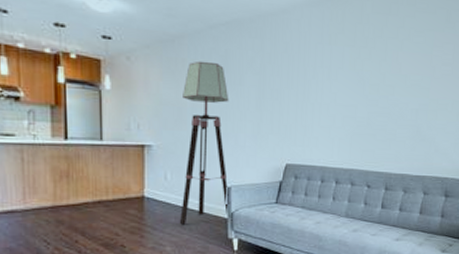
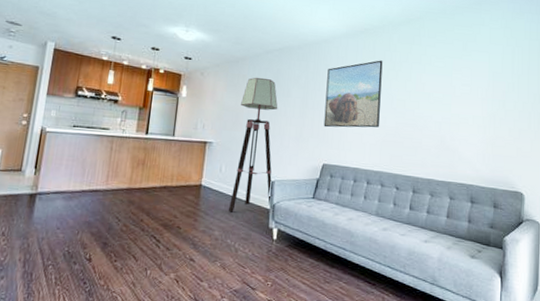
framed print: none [285,35,354,121] -> present [323,60,383,128]

